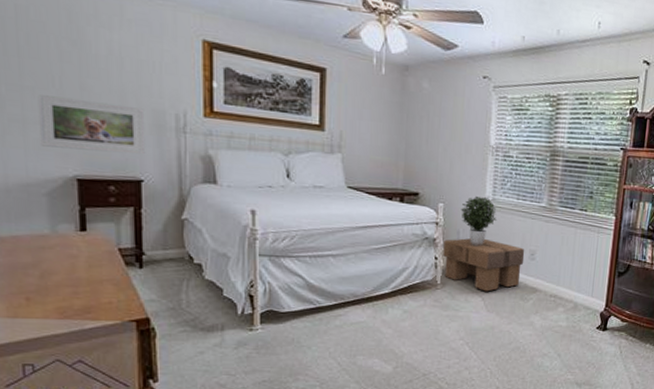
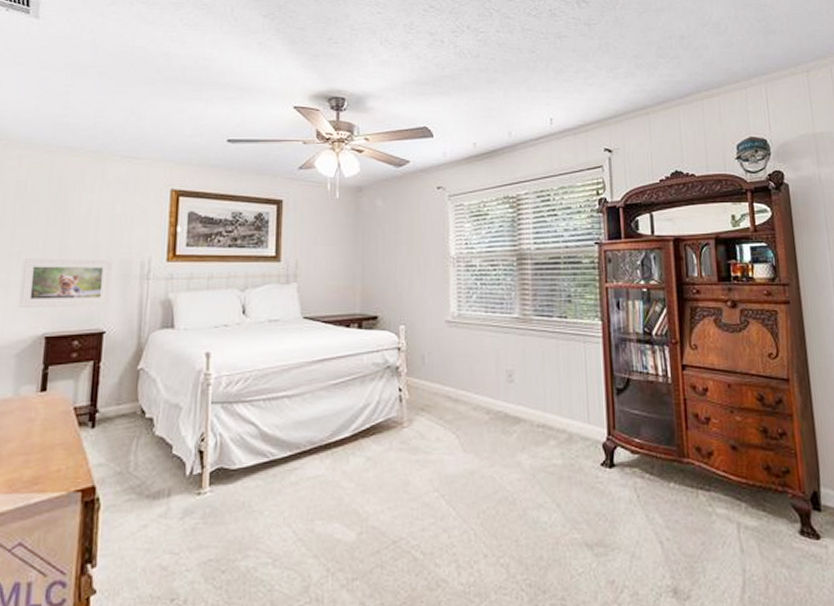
footstool: present [443,238,525,292] -> none [408,361,501,427]
potted plant: present [461,195,498,247] -> none [424,312,466,372]

